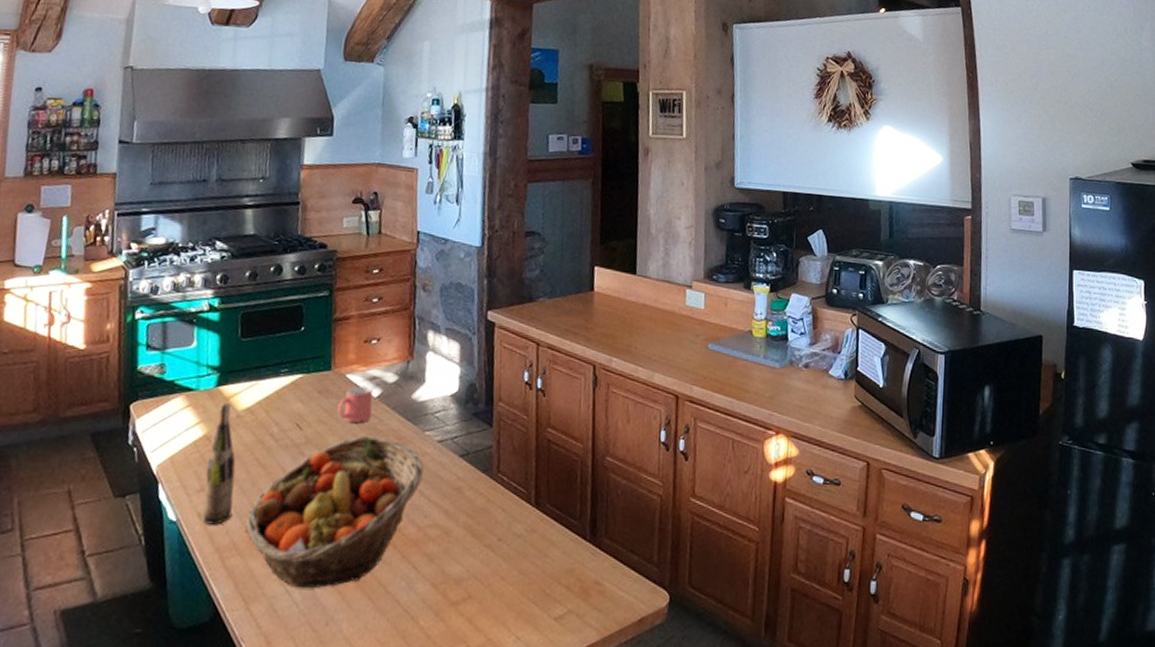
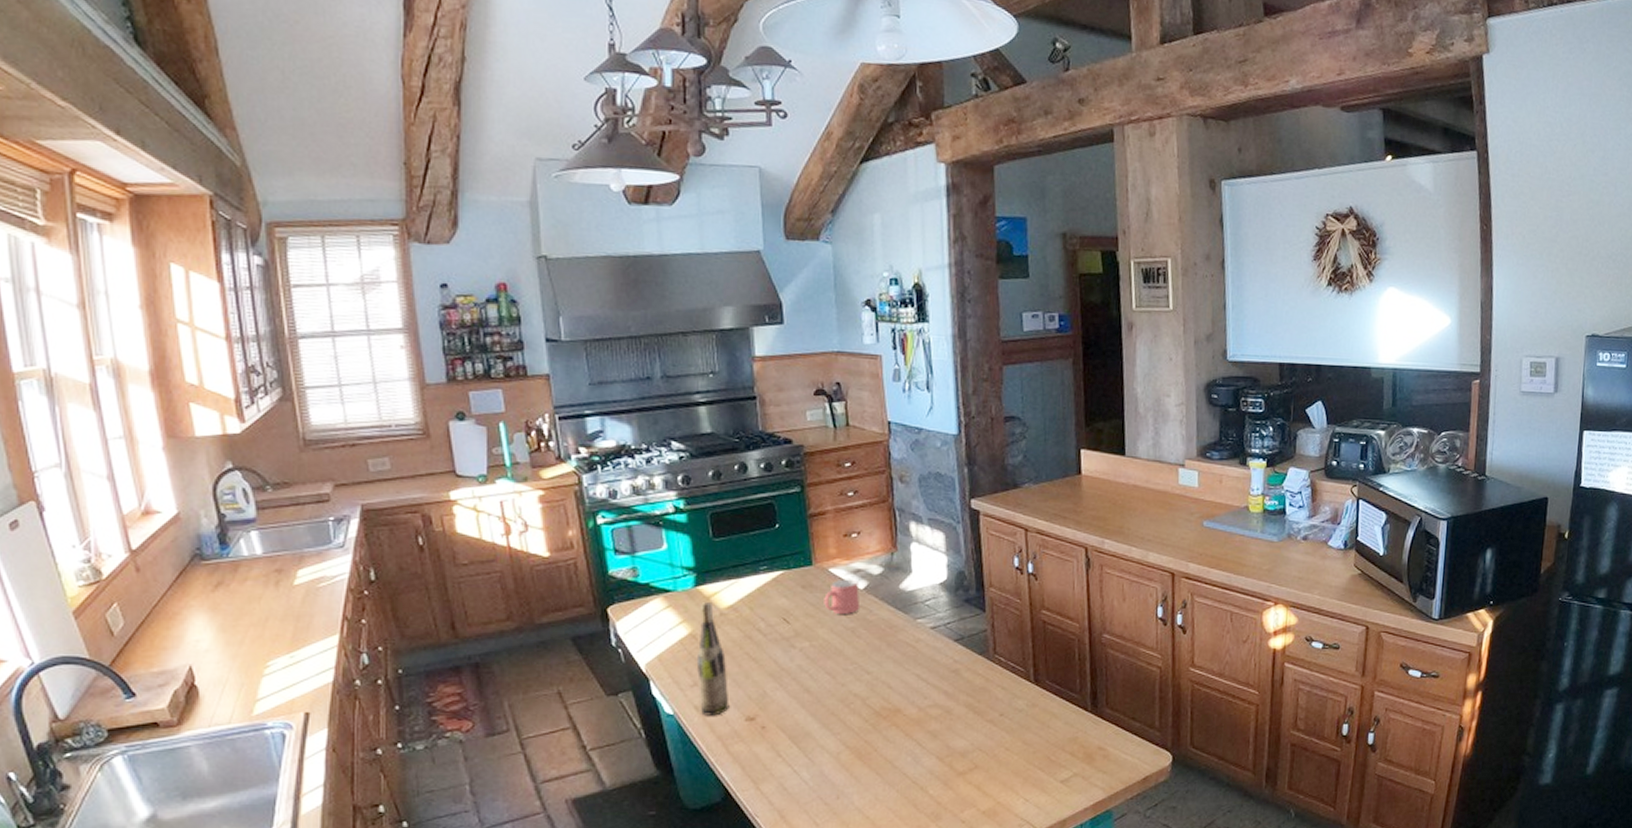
fruit basket: present [245,435,424,589] -> none [744,626,919,768]

